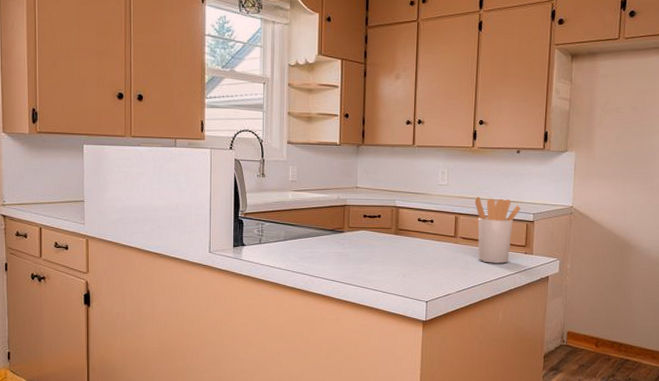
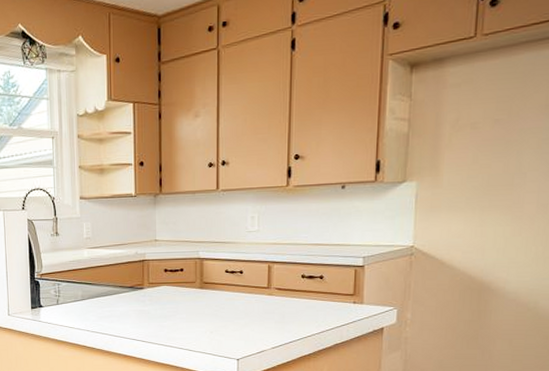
utensil holder: present [474,196,521,263] -> none [290,242,347,315]

